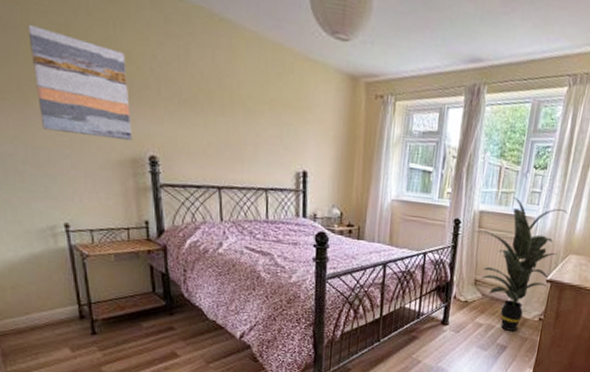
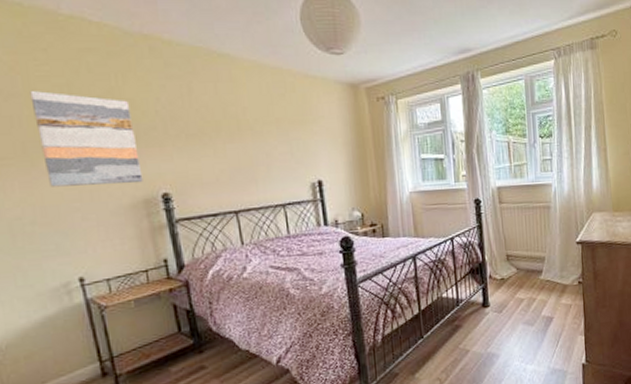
indoor plant: present [475,197,569,331] -> none [497,168,582,301]

